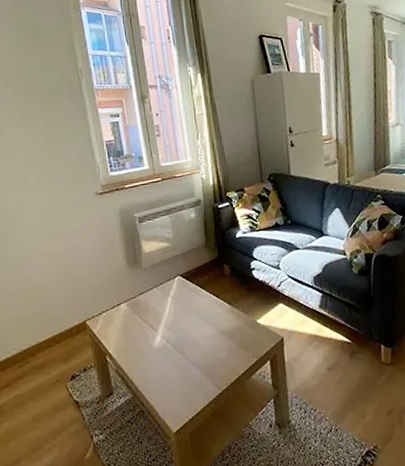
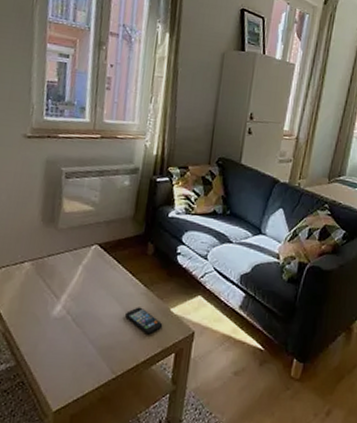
smartphone: none [218,324,254,348] -> present [125,307,163,335]

